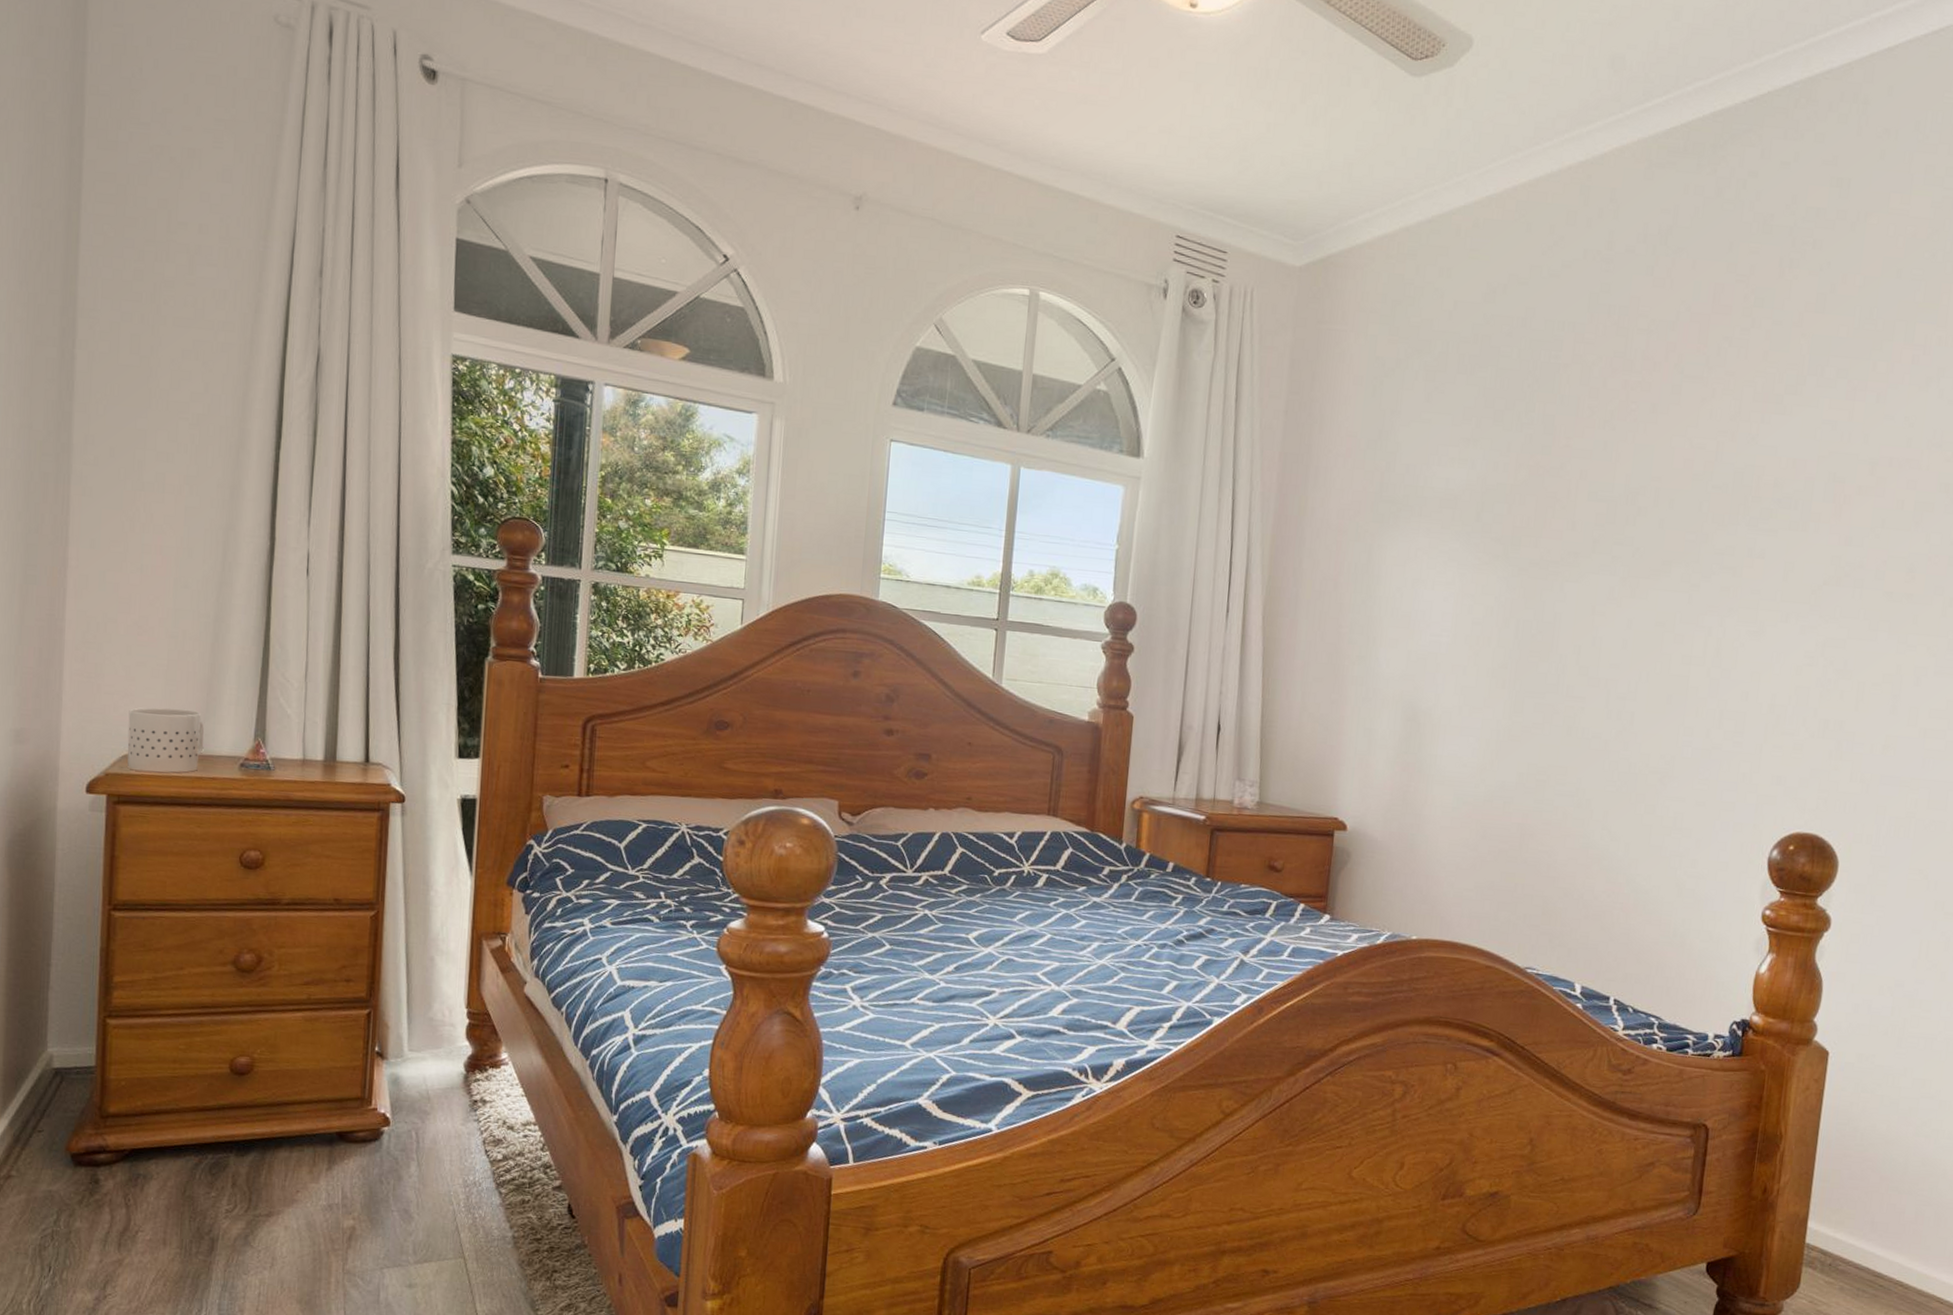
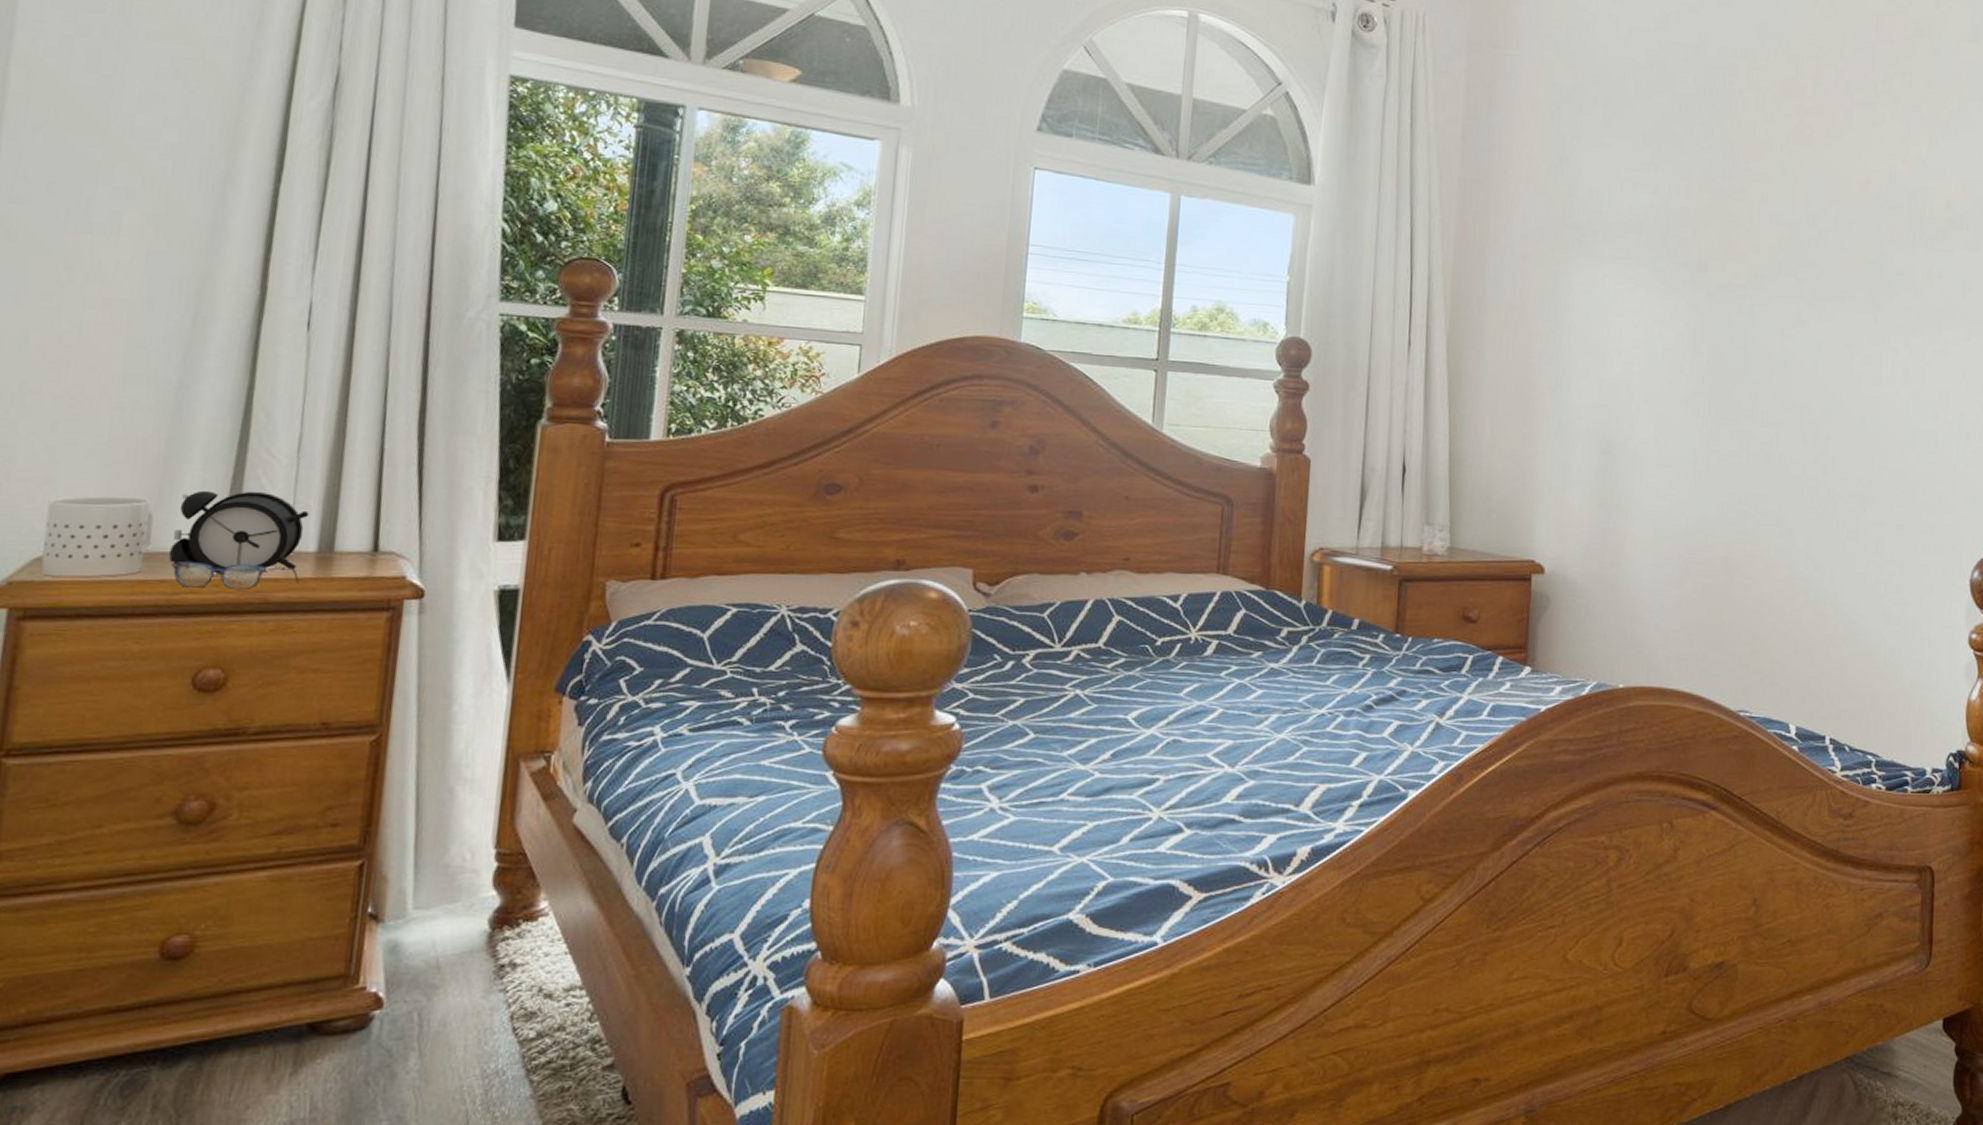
alarm clock: none [215,706,316,775] -> present [166,490,309,574]
glasses: none [218,763,312,789] -> present [170,560,300,591]

